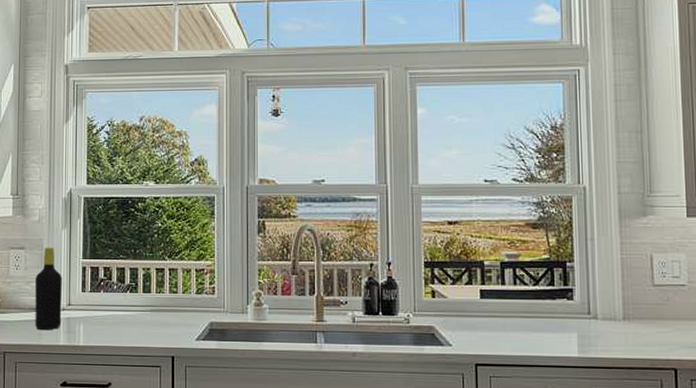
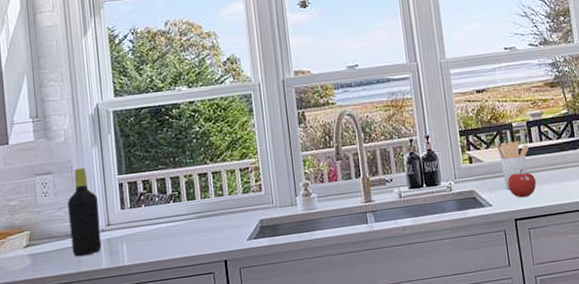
utensil holder: none [463,280,501,332] -> present [496,140,530,190]
fruit: none [472,311,505,343] -> present [507,168,537,198]

